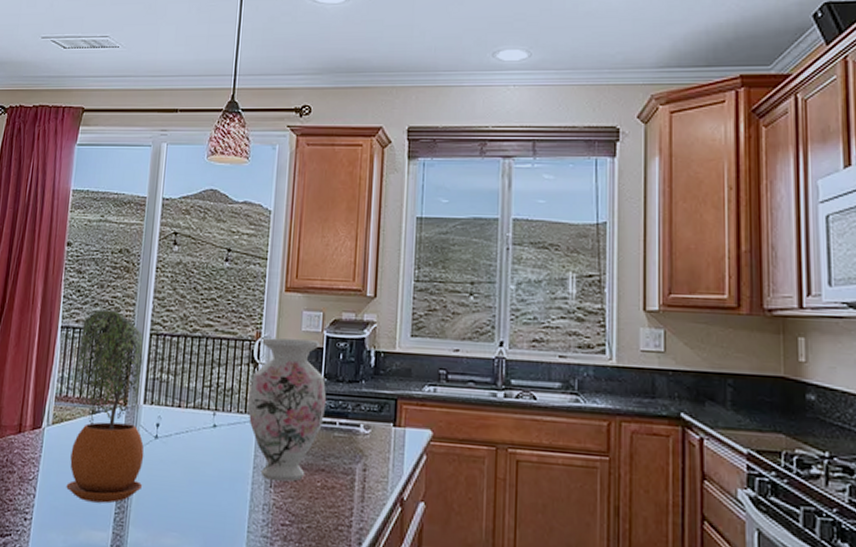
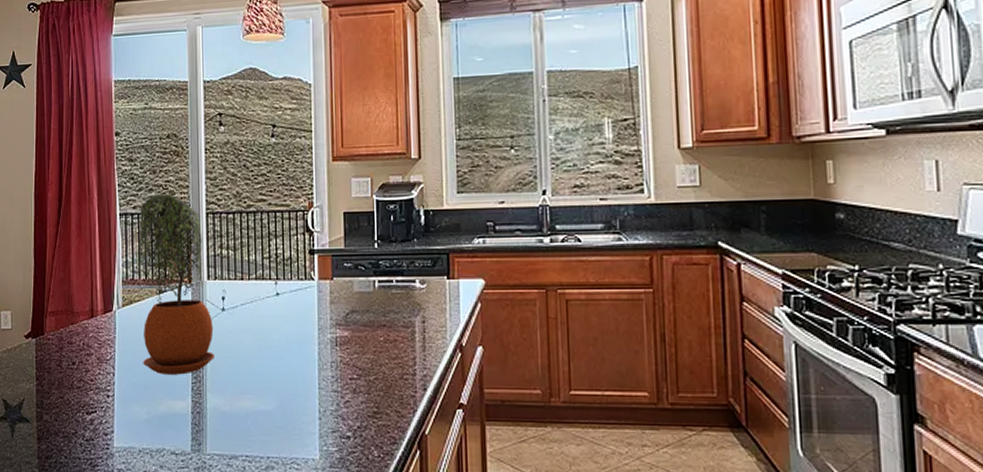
vase: present [247,338,327,482] -> none [306,205,382,339]

